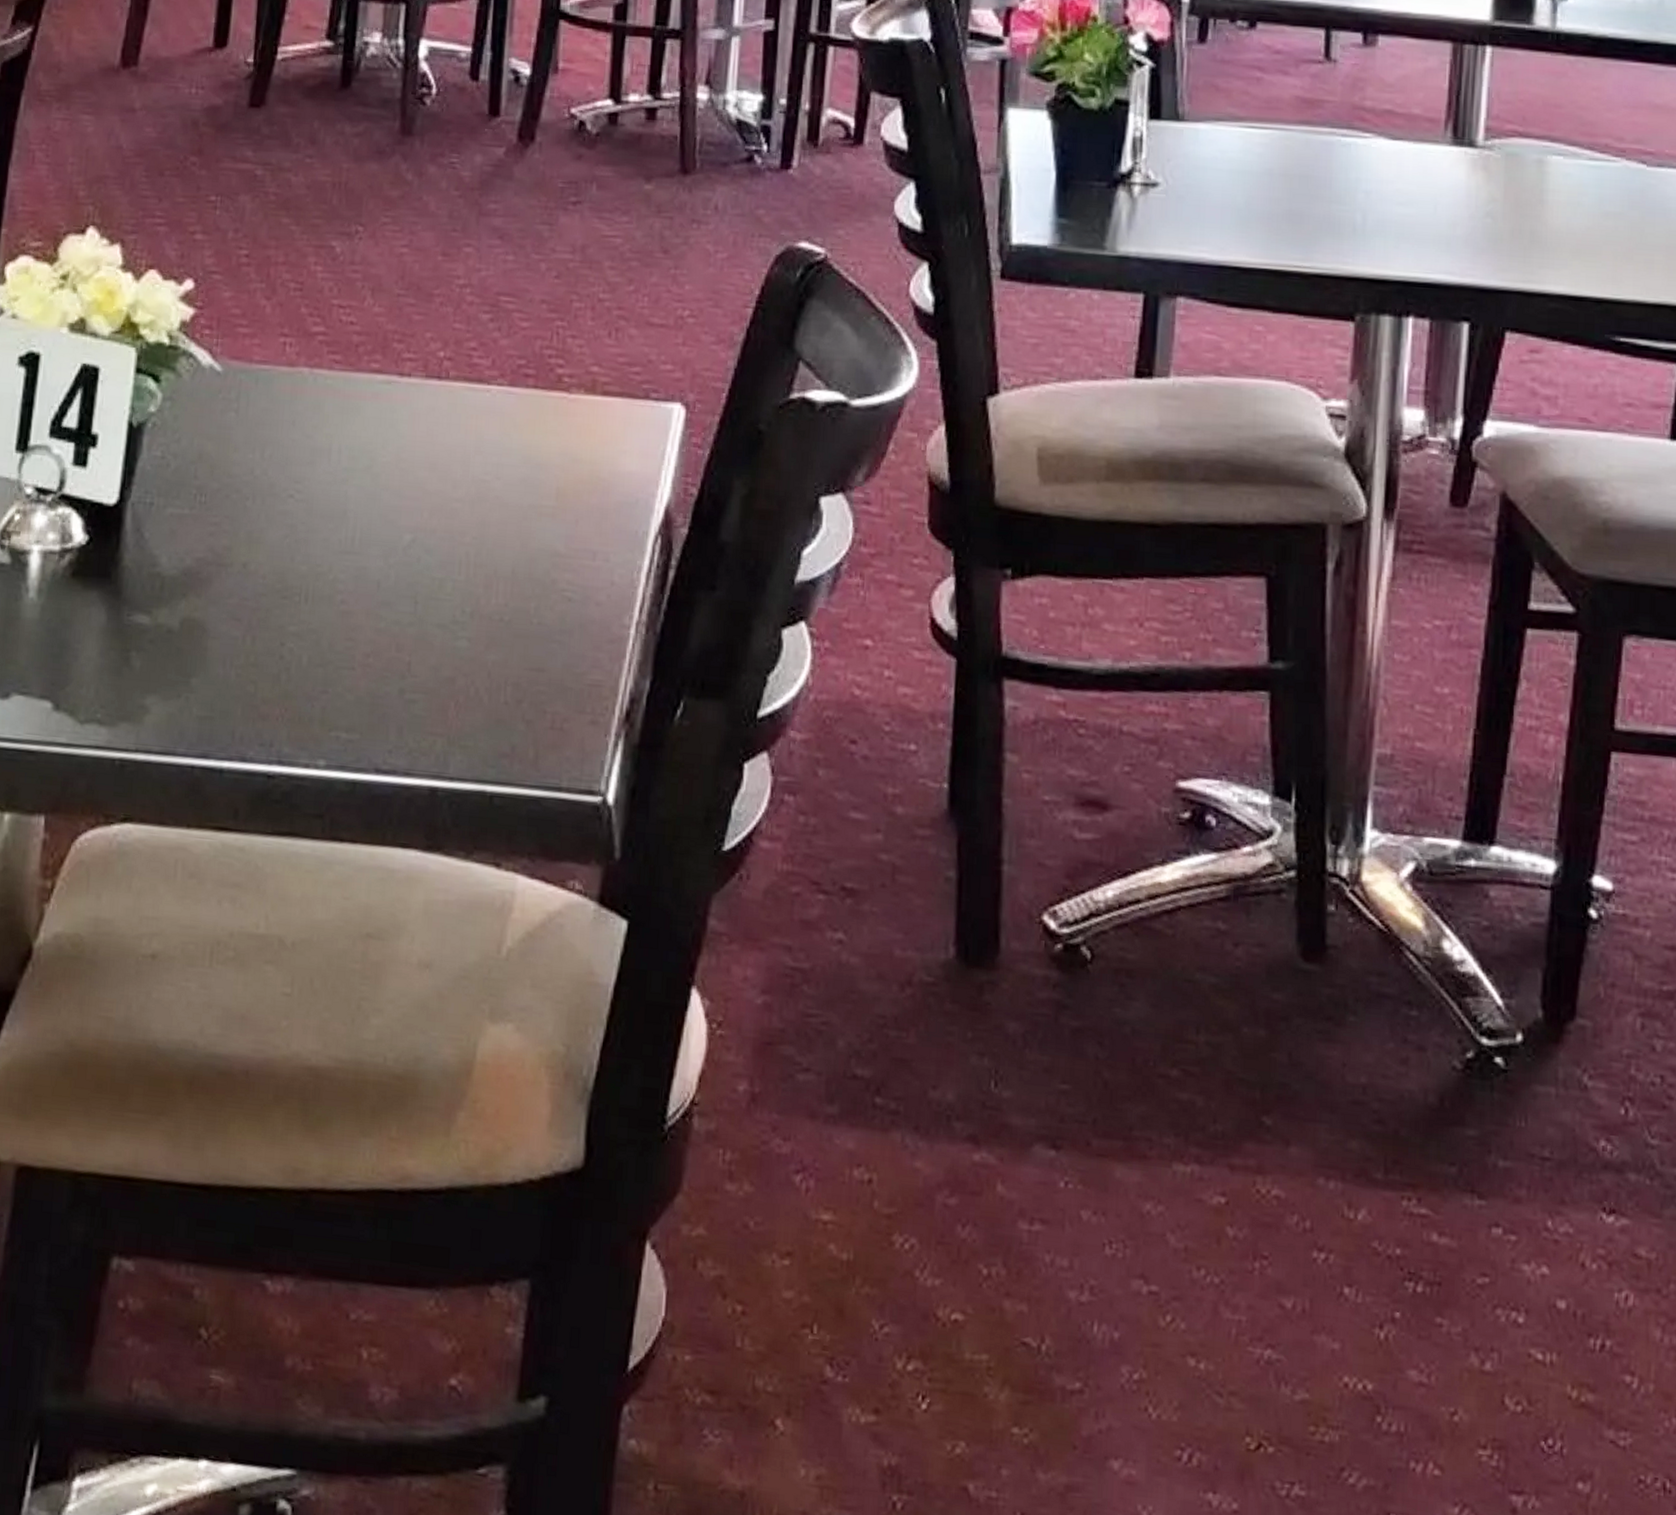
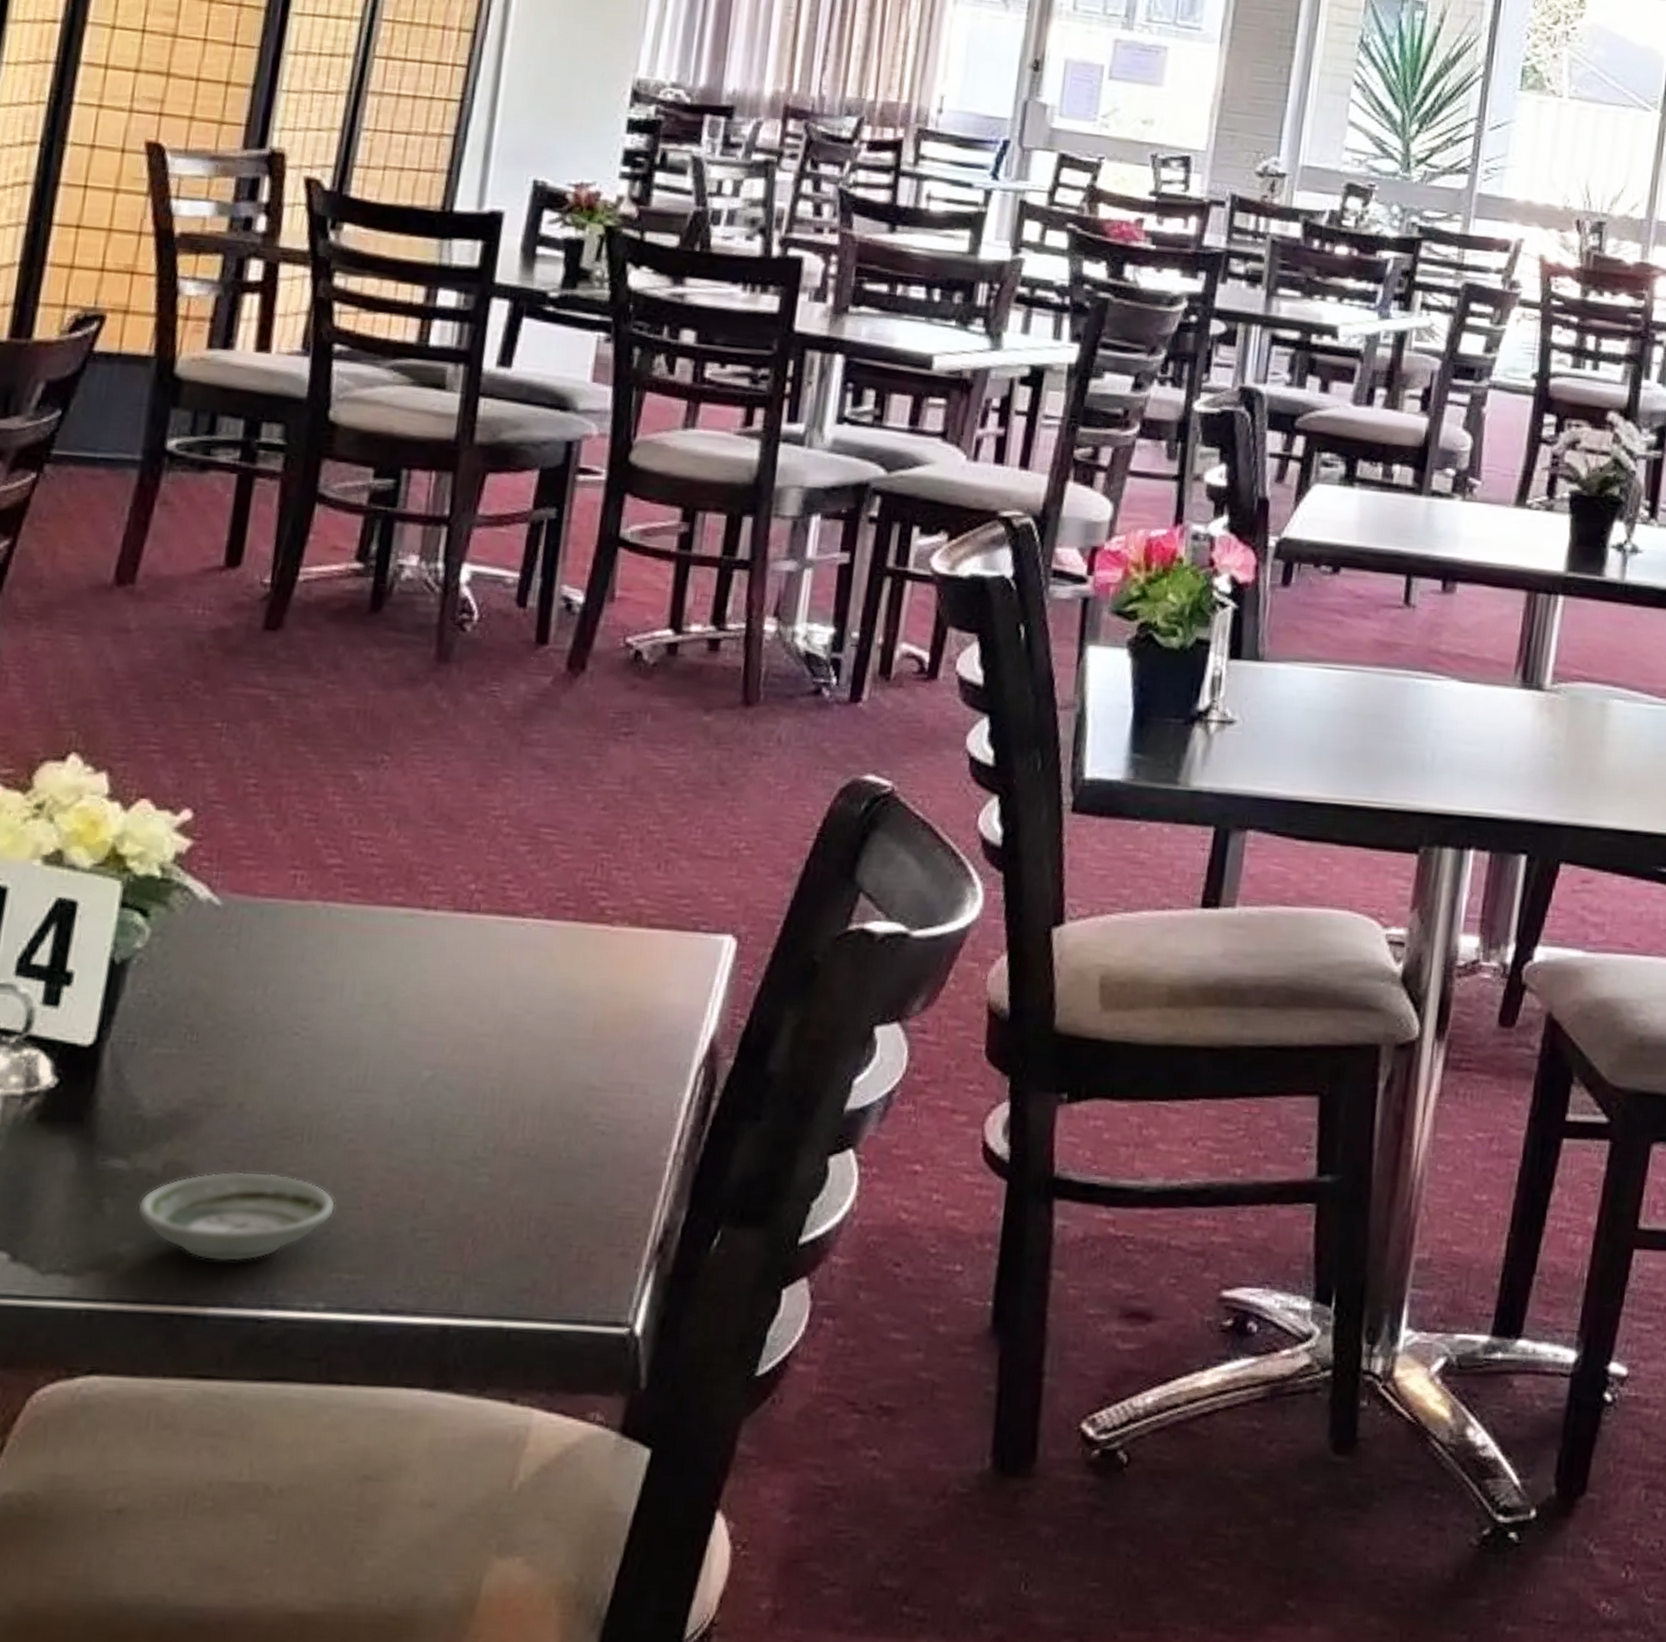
saucer: none [160,629,332,718] -> present [137,1171,336,1262]

